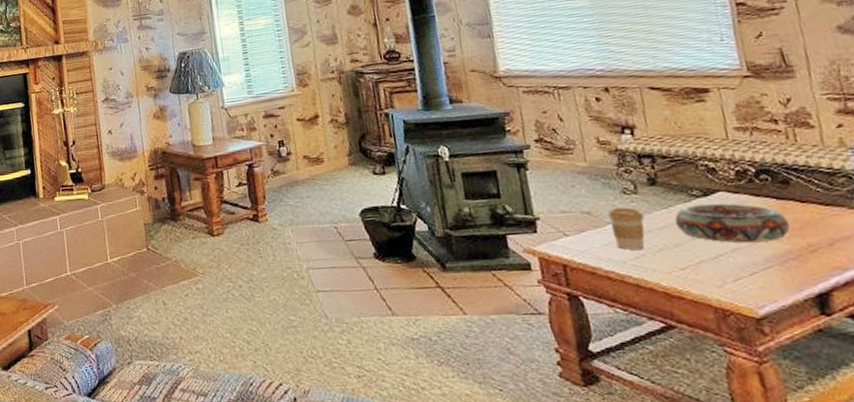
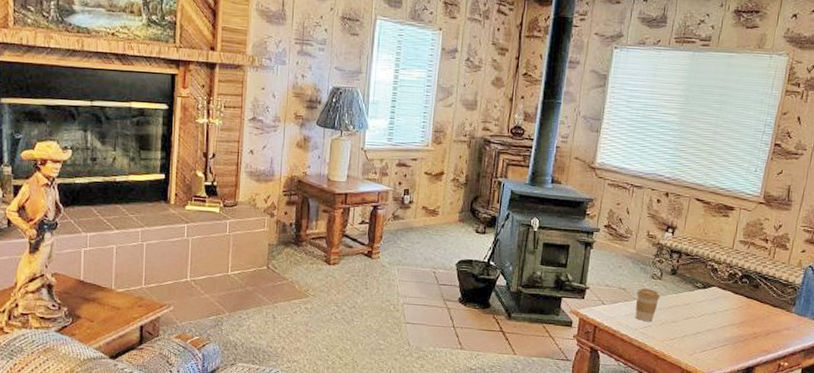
decorative bowl: present [674,203,790,243] -> none [678,294,748,327]

